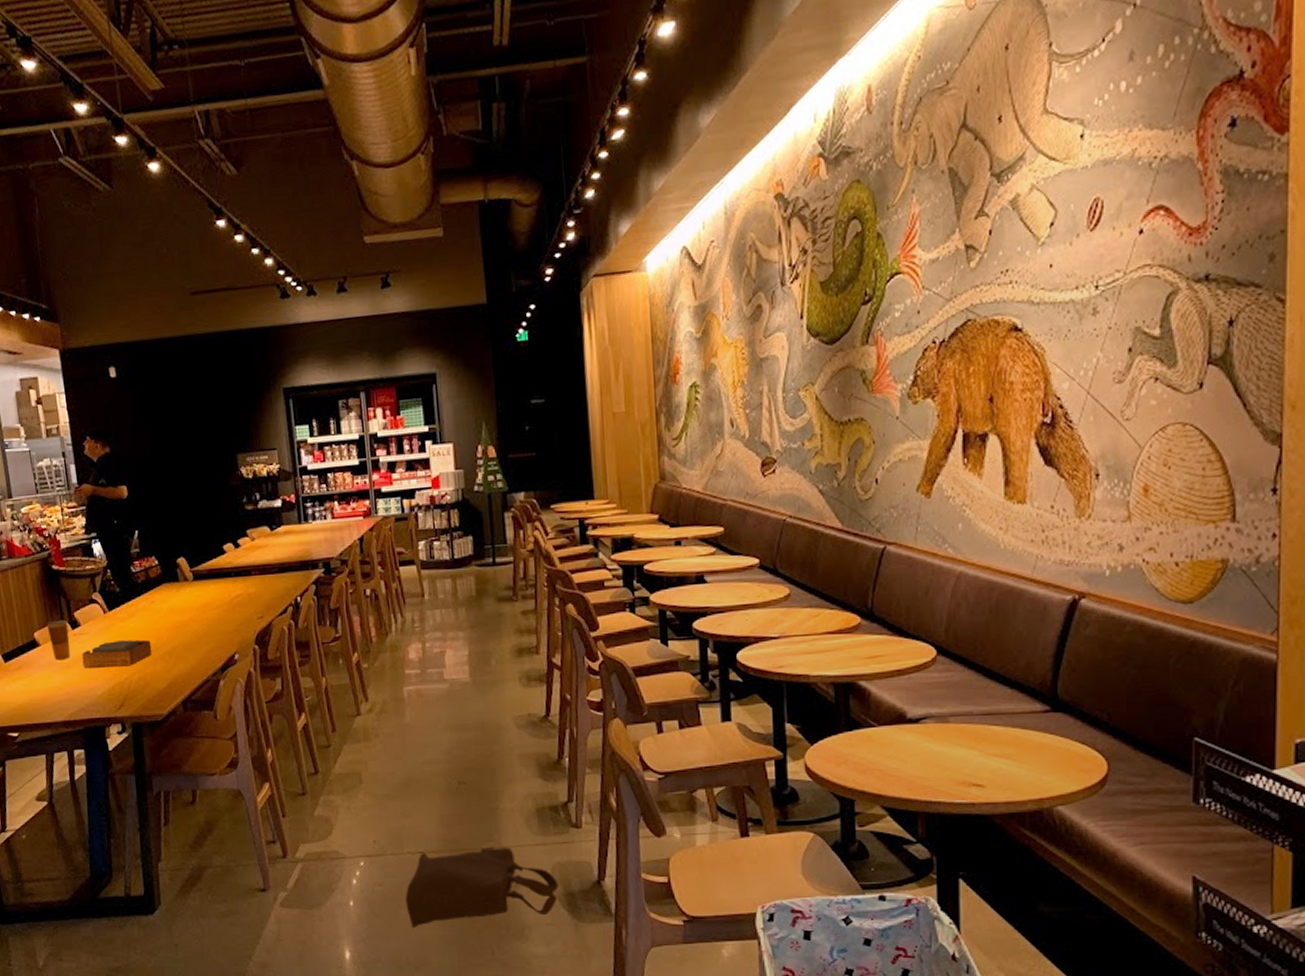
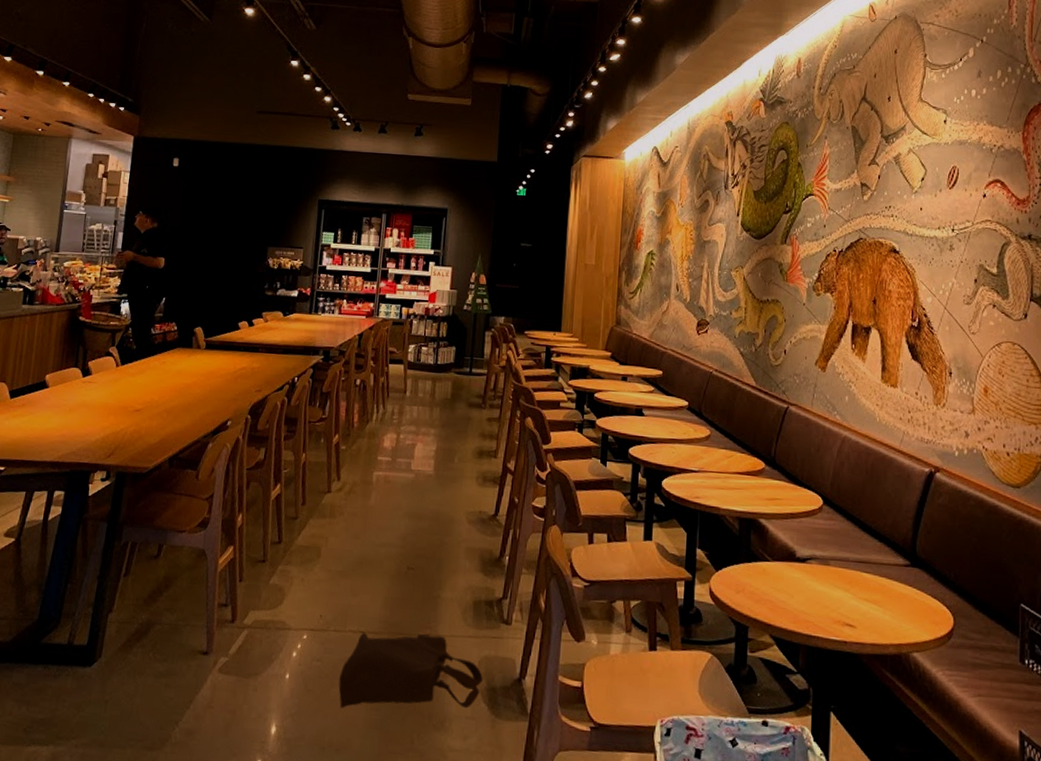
beverage cup: present [46,619,71,661] -> none [59,366,80,405]
napkin holder: present [81,639,152,669] -> none [84,393,154,418]

